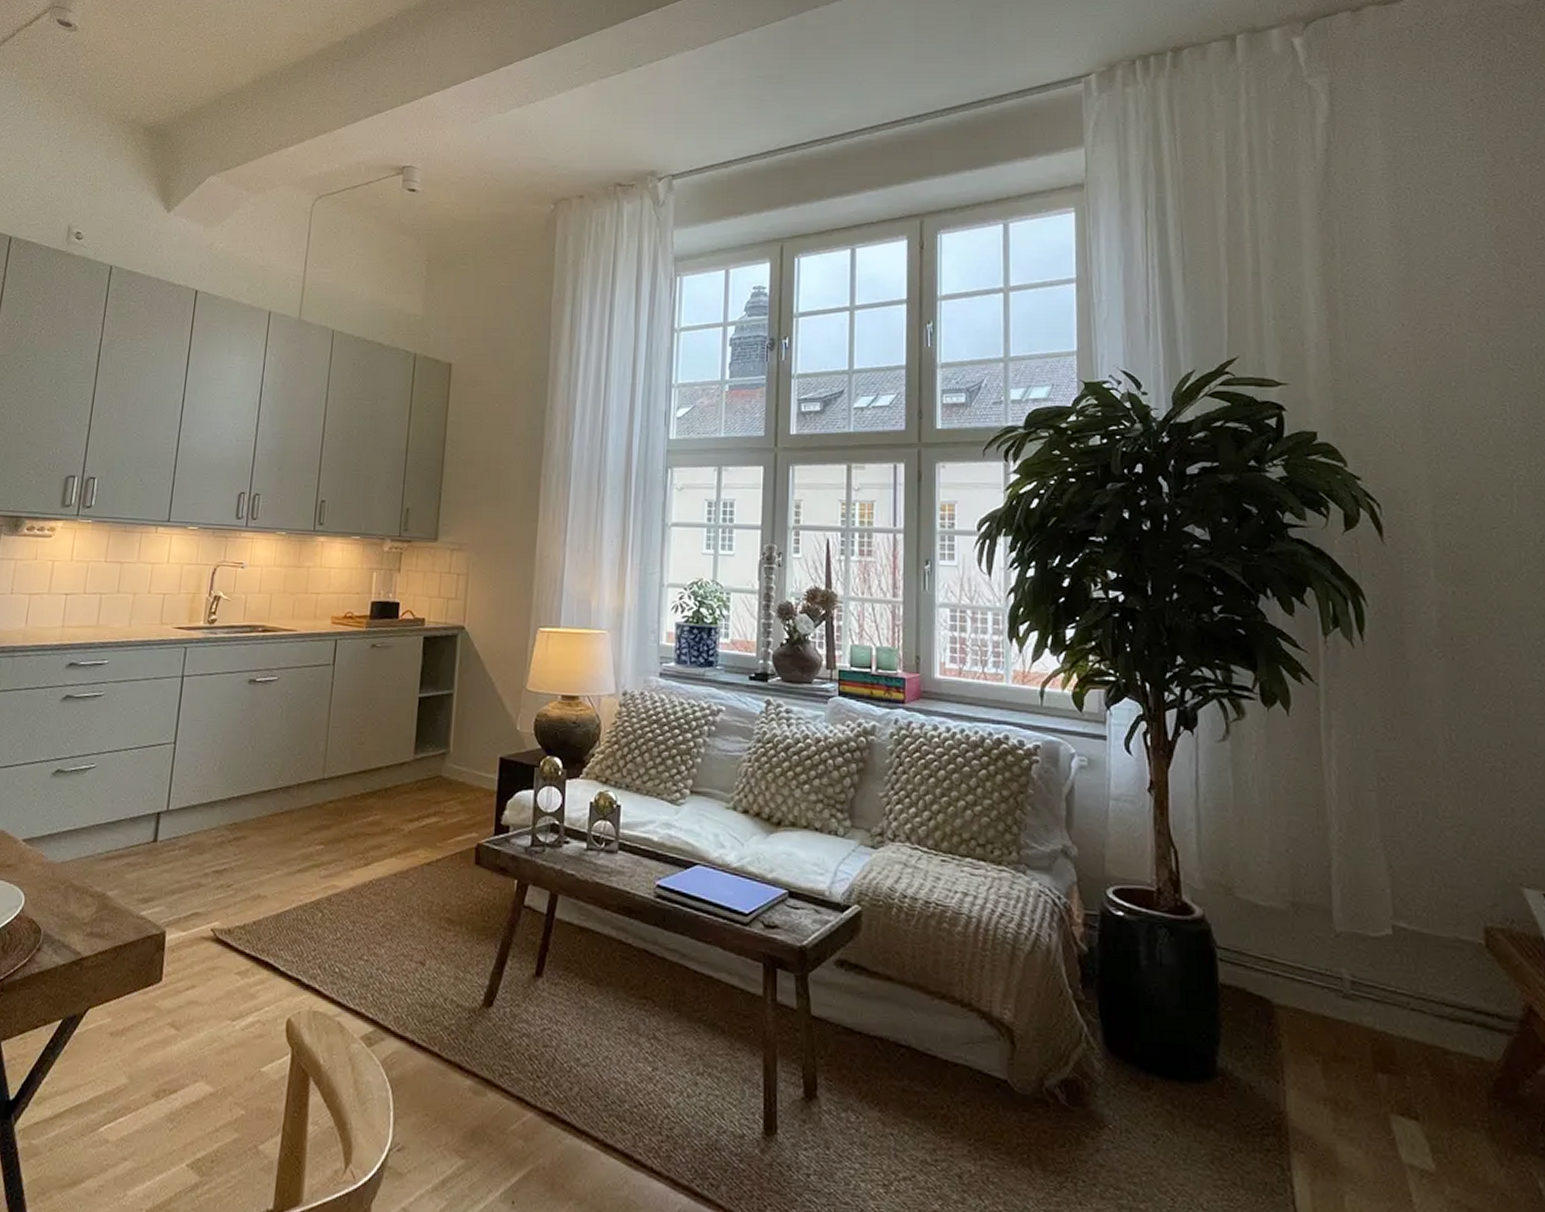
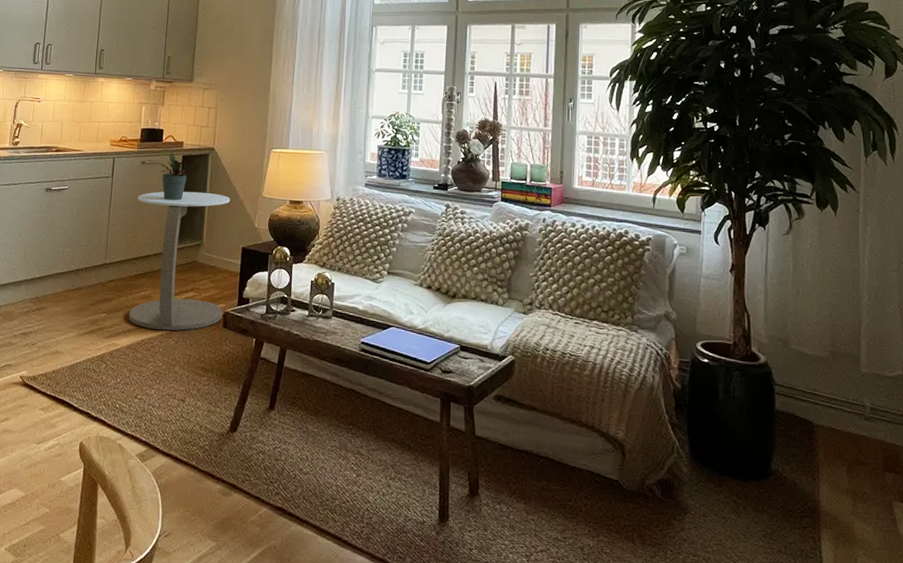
side table: none [353,683,486,869] -> present [129,191,231,331]
potted plant: none [393,632,438,696] -> present [159,152,193,201]

